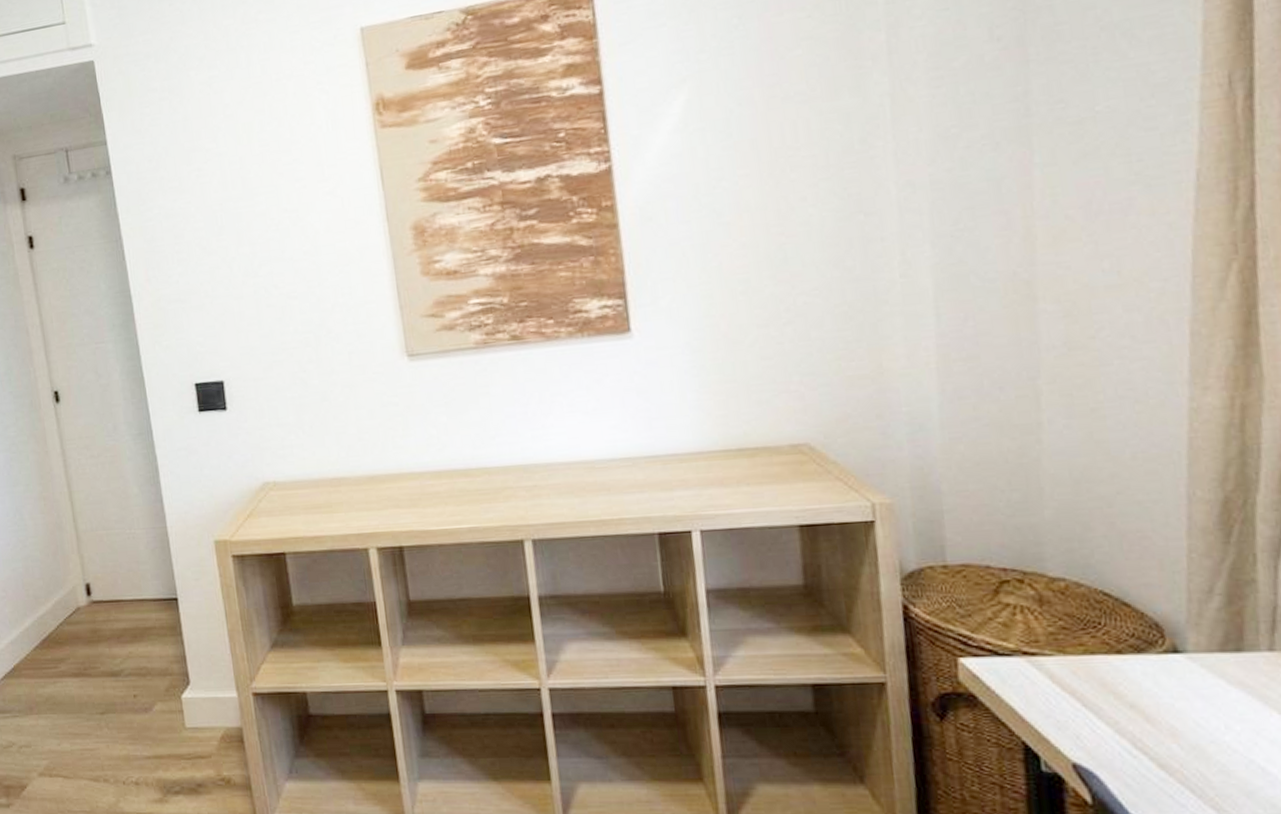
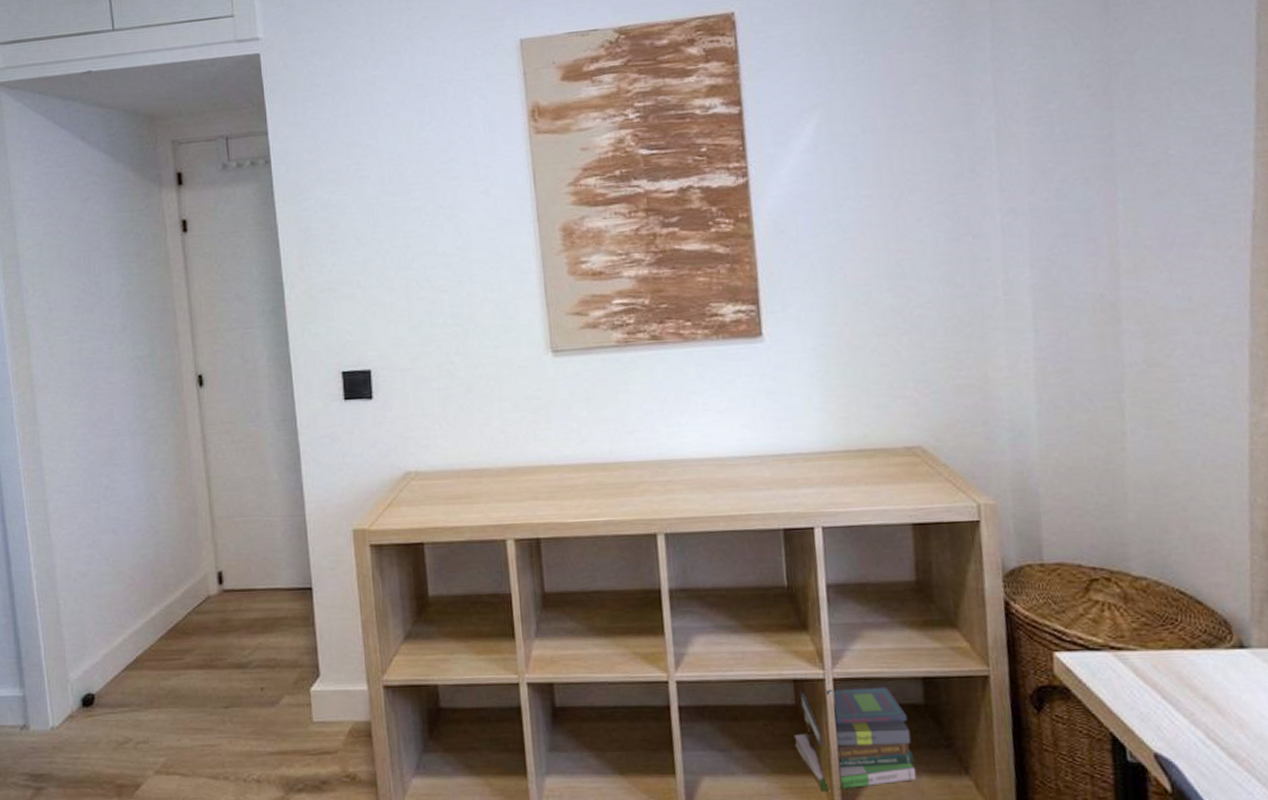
books: none [674,694,807,799] -> present [794,687,917,792]

